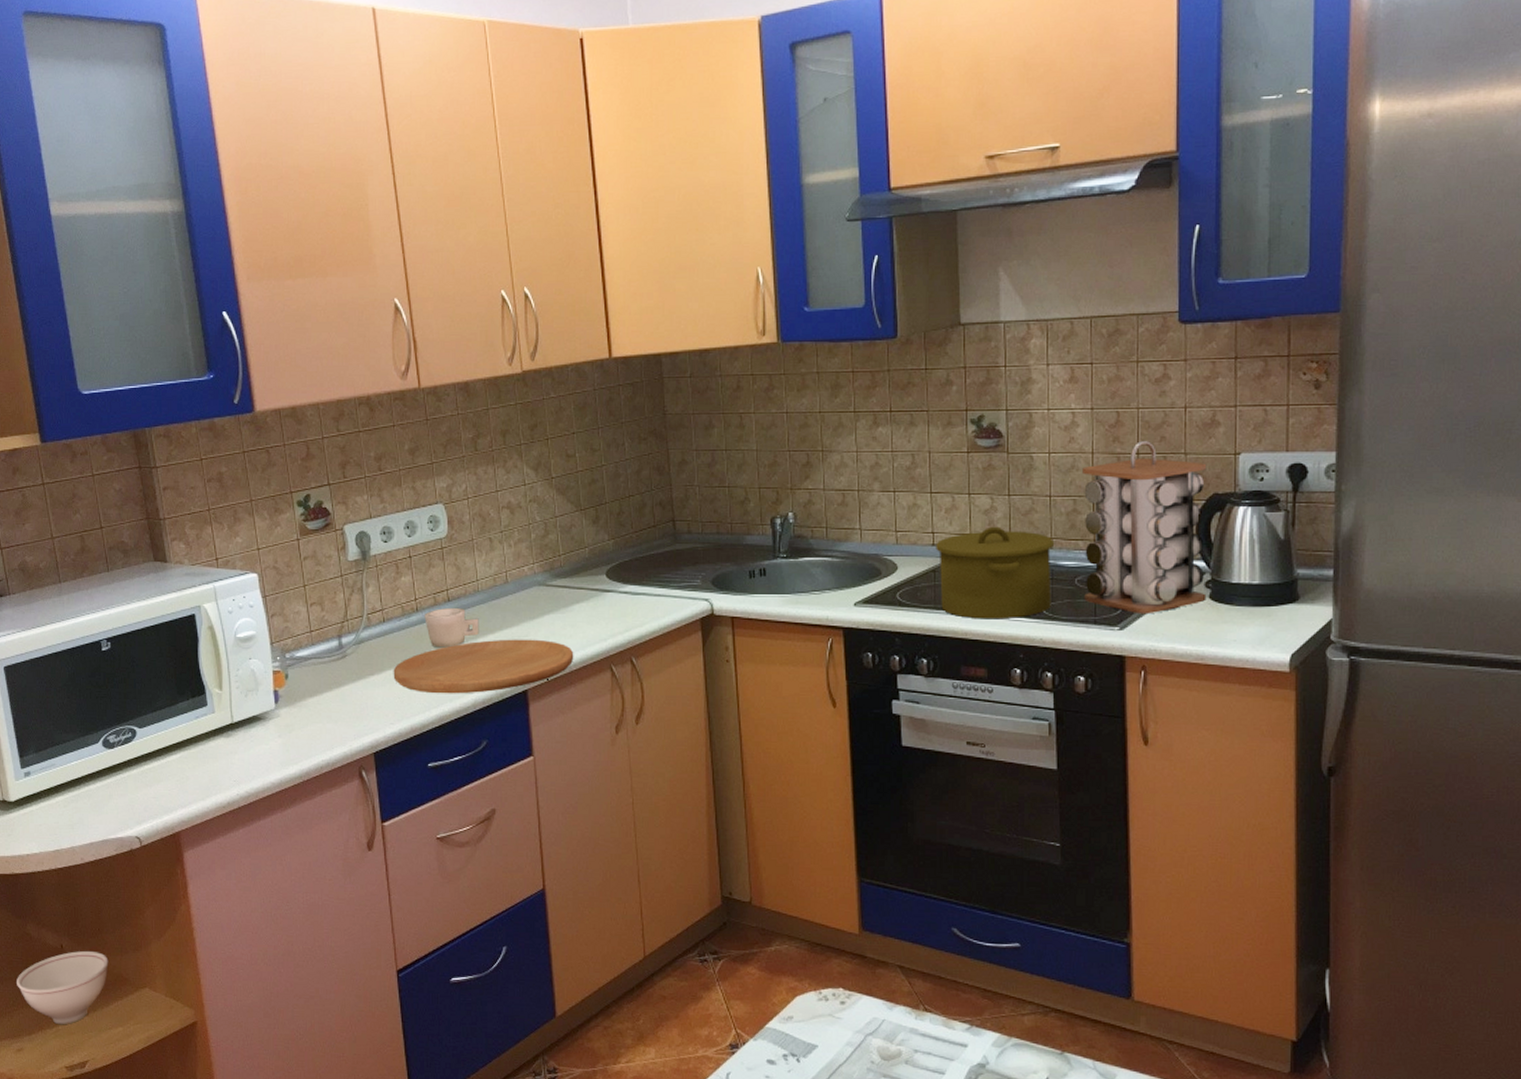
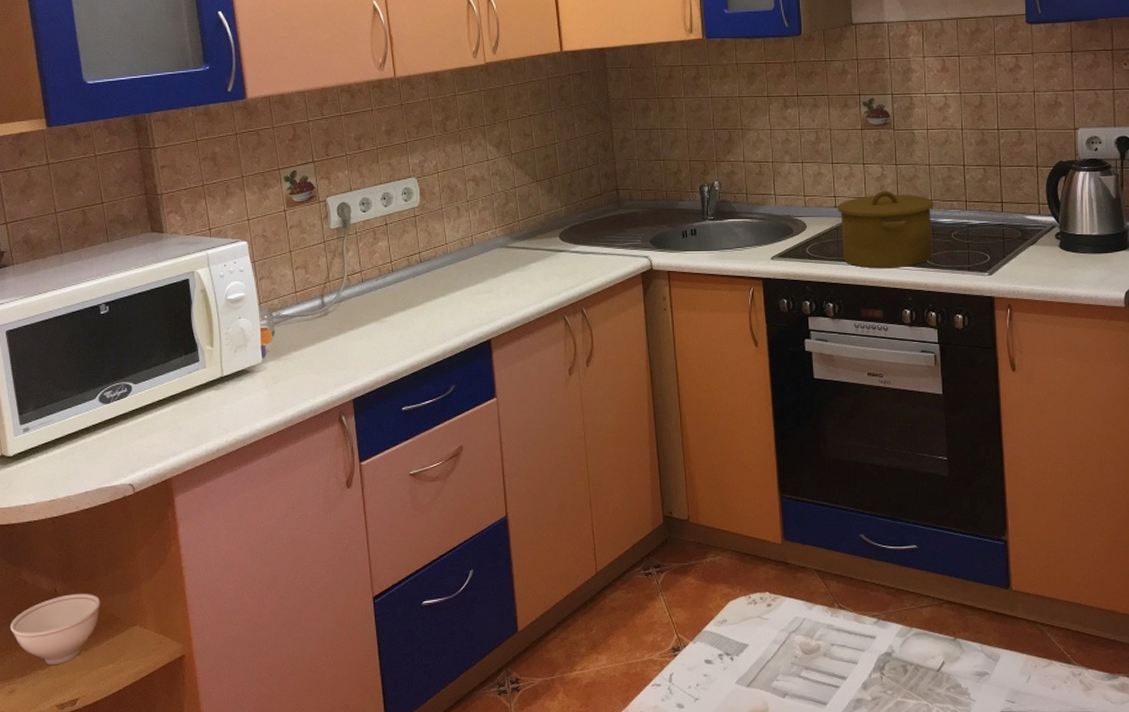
cutting board: present [393,639,574,694] -> none [370,294,532,345]
cup: present [424,607,479,648] -> none [399,268,448,304]
spice rack: present [1083,440,1207,615] -> none [955,118,1057,262]

